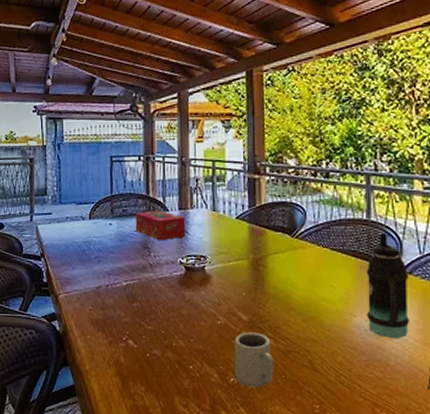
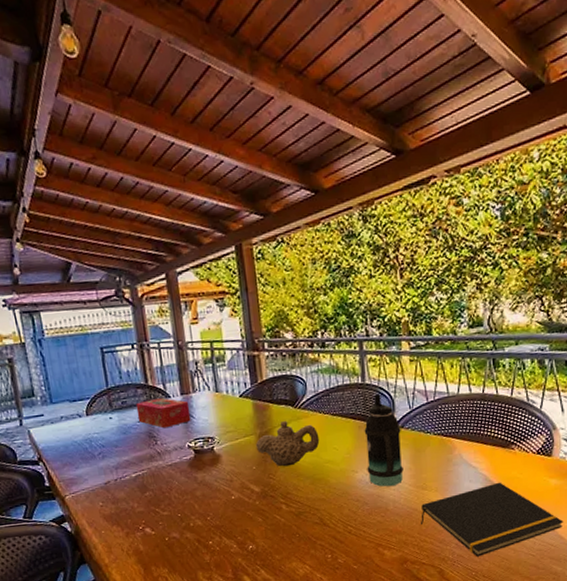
cup: present [234,332,274,388] -> none [249,501,289,551]
teapot: none [247,250,316,298] -> present [255,421,320,467]

